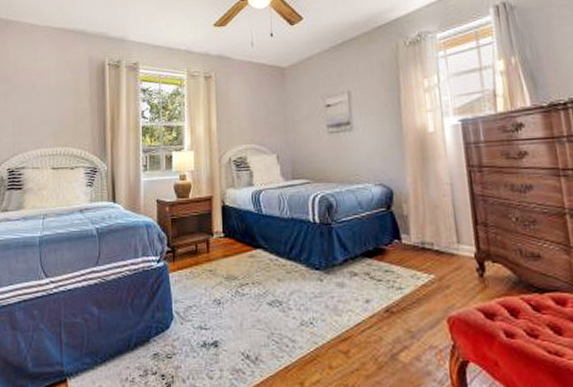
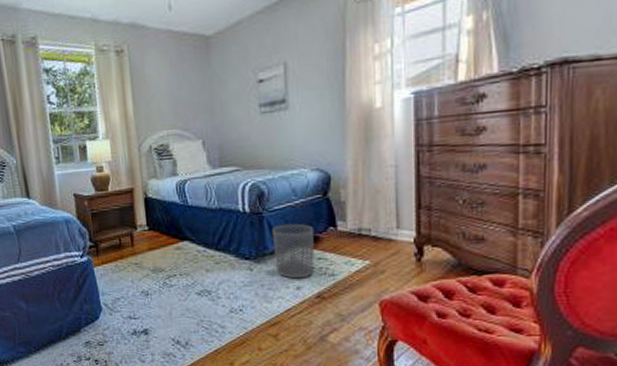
waste bin: none [340,235,382,291] -> present [271,223,315,279]

